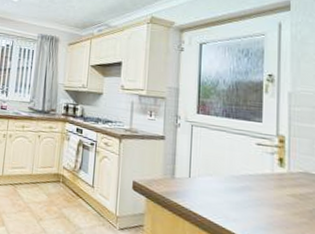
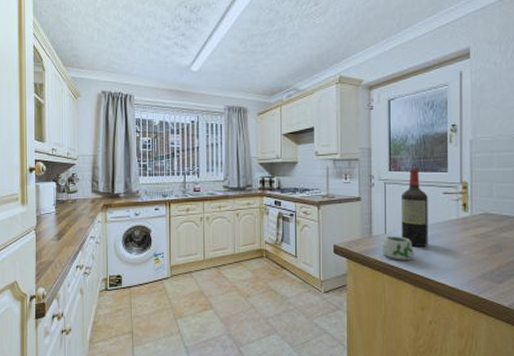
mug: none [184,180,221,211] -> present [381,236,414,260]
wine bottle: none [206,113,239,199] -> present [400,167,428,247]

